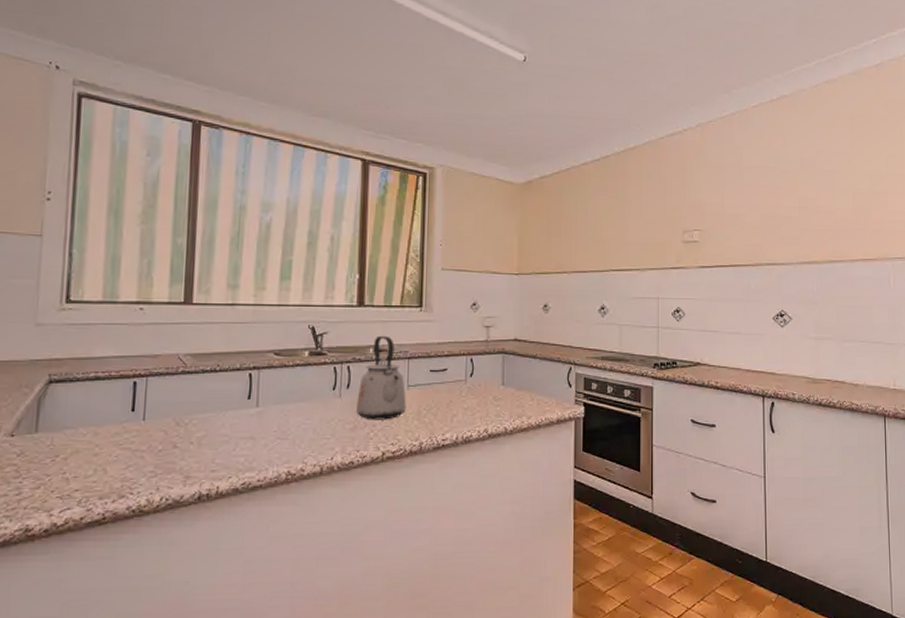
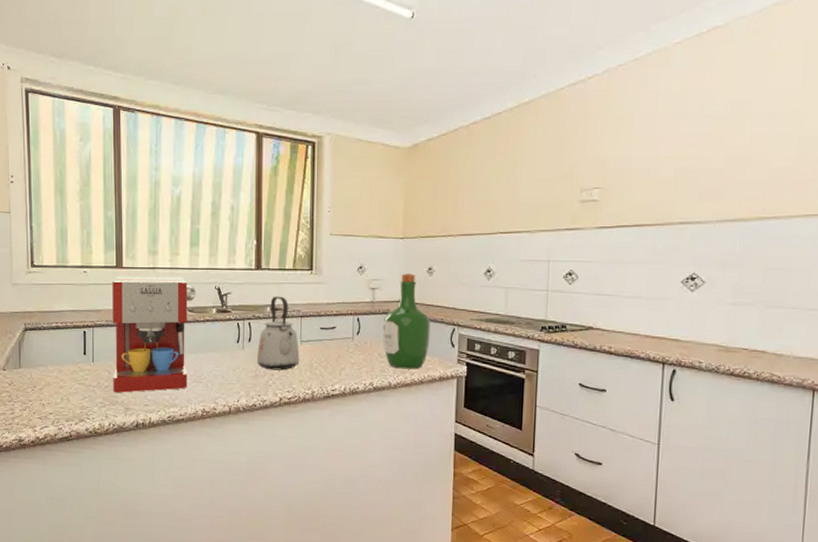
coffee maker: none [169,314,285,458] -> present [112,276,196,393]
wine bottle: none [497,310,547,413] -> present [382,273,431,370]

